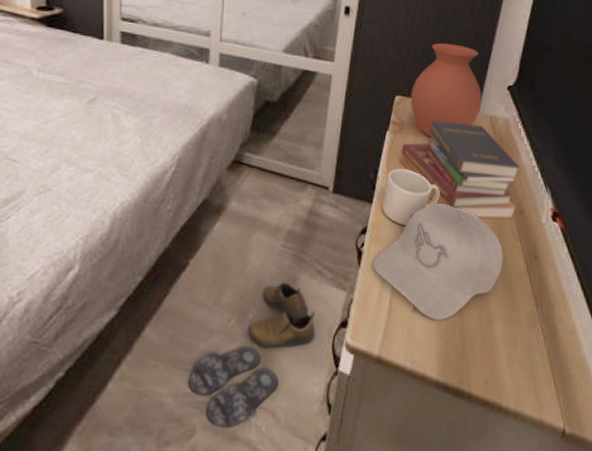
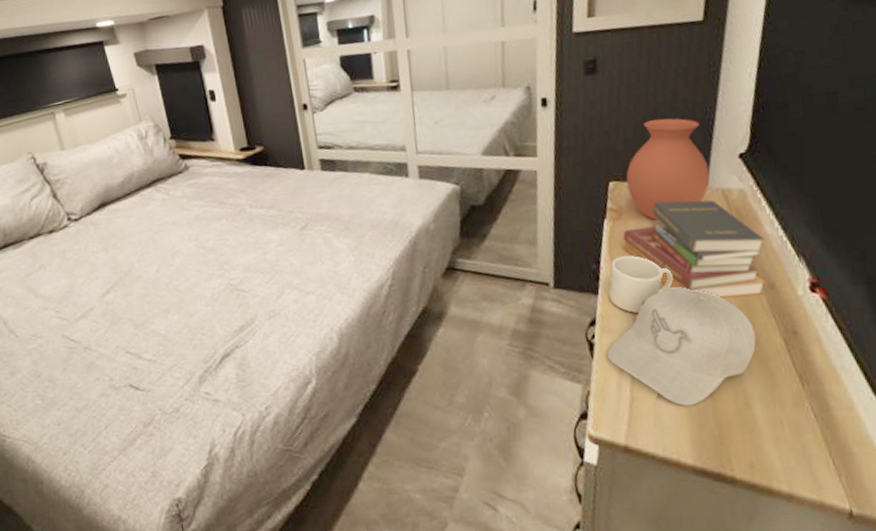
slippers: present [187,346,279,428] -> none [433,442,524,519]
shoe: present [248,282,315,349] -> none [485,380,555,444]

